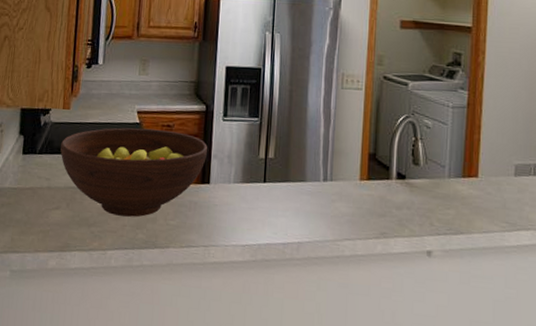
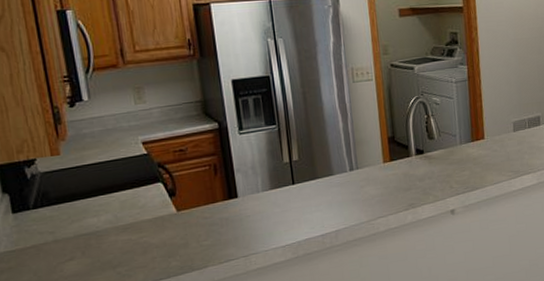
fruit bowl: present [60,127,207,217] -> none [58,154,229,251]

